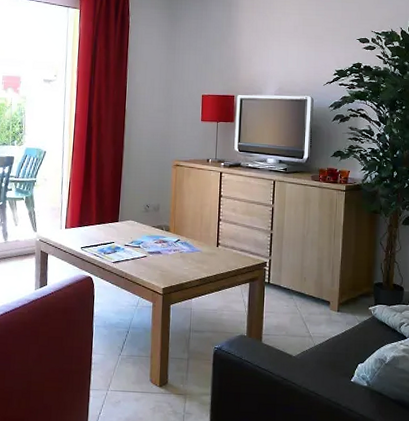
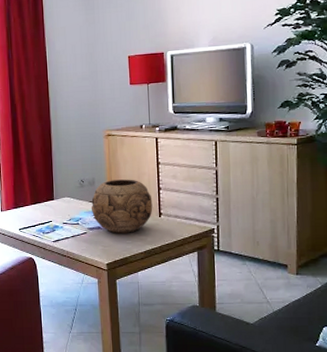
decorative bowl: none [153,207,212,260] -> present [91,179,153,234]

